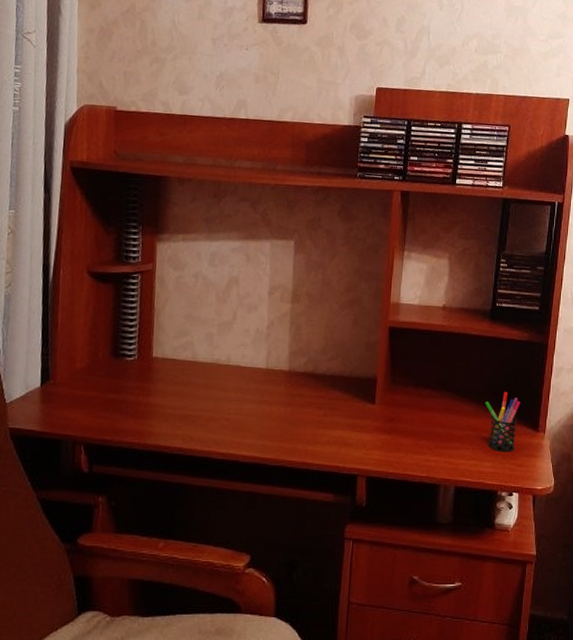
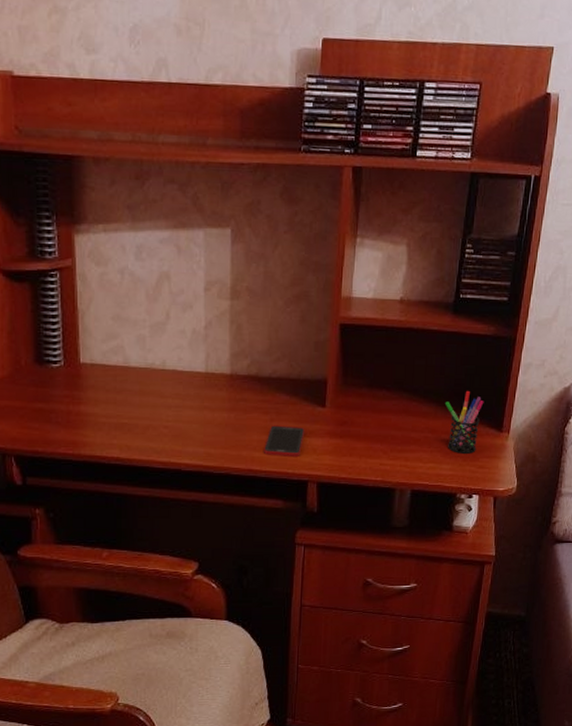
cell phone: none [317,420,356,452] -> present [264,425,305,458]

